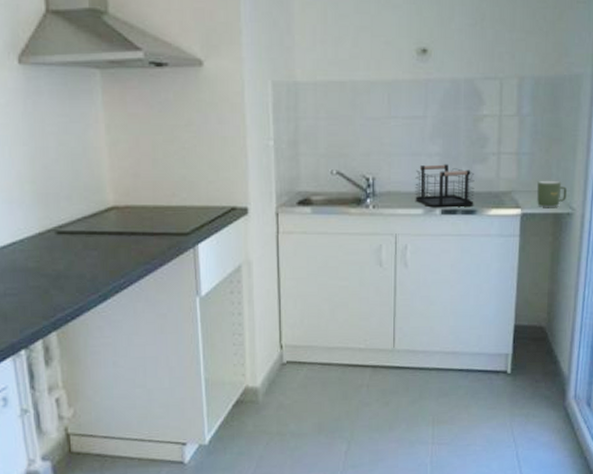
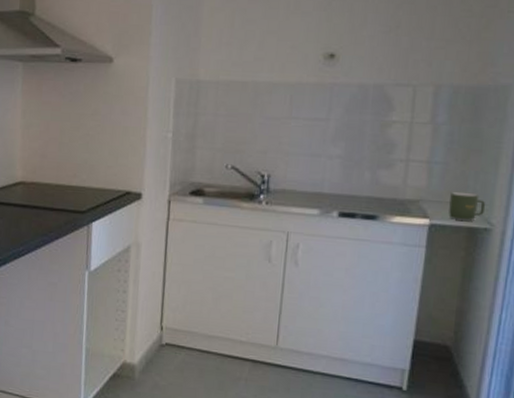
dish rack: present [415,164,475,208] -> none [311,166,379,212]

